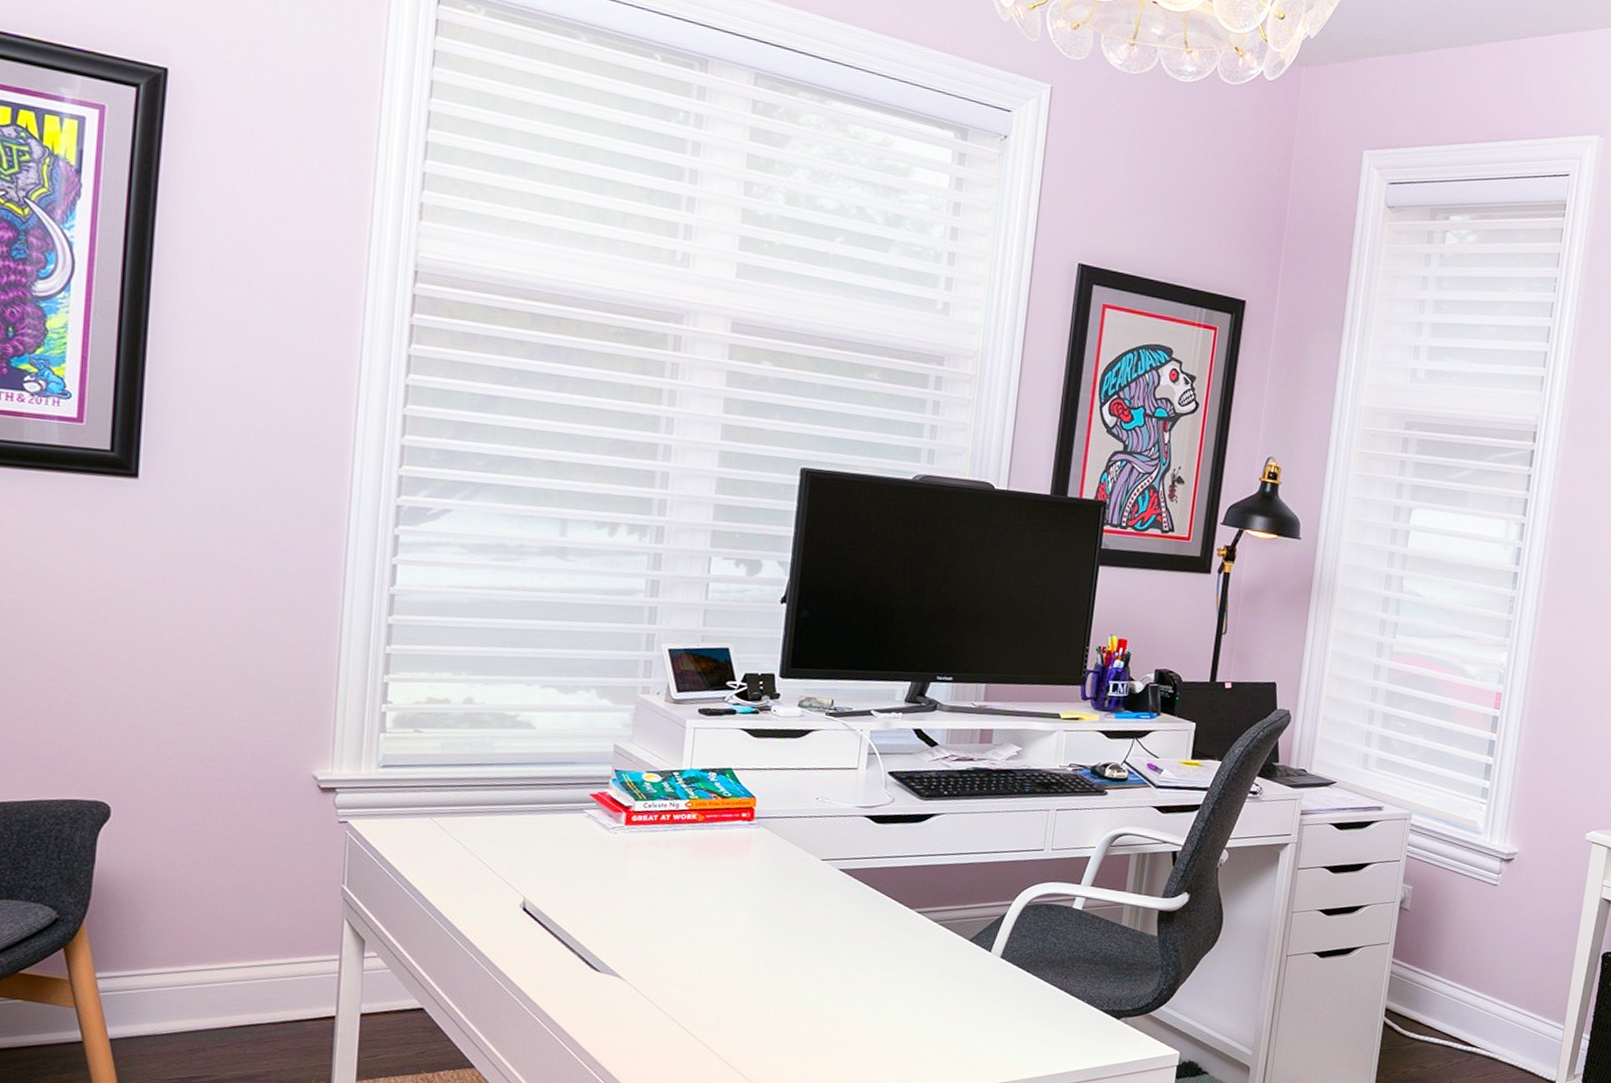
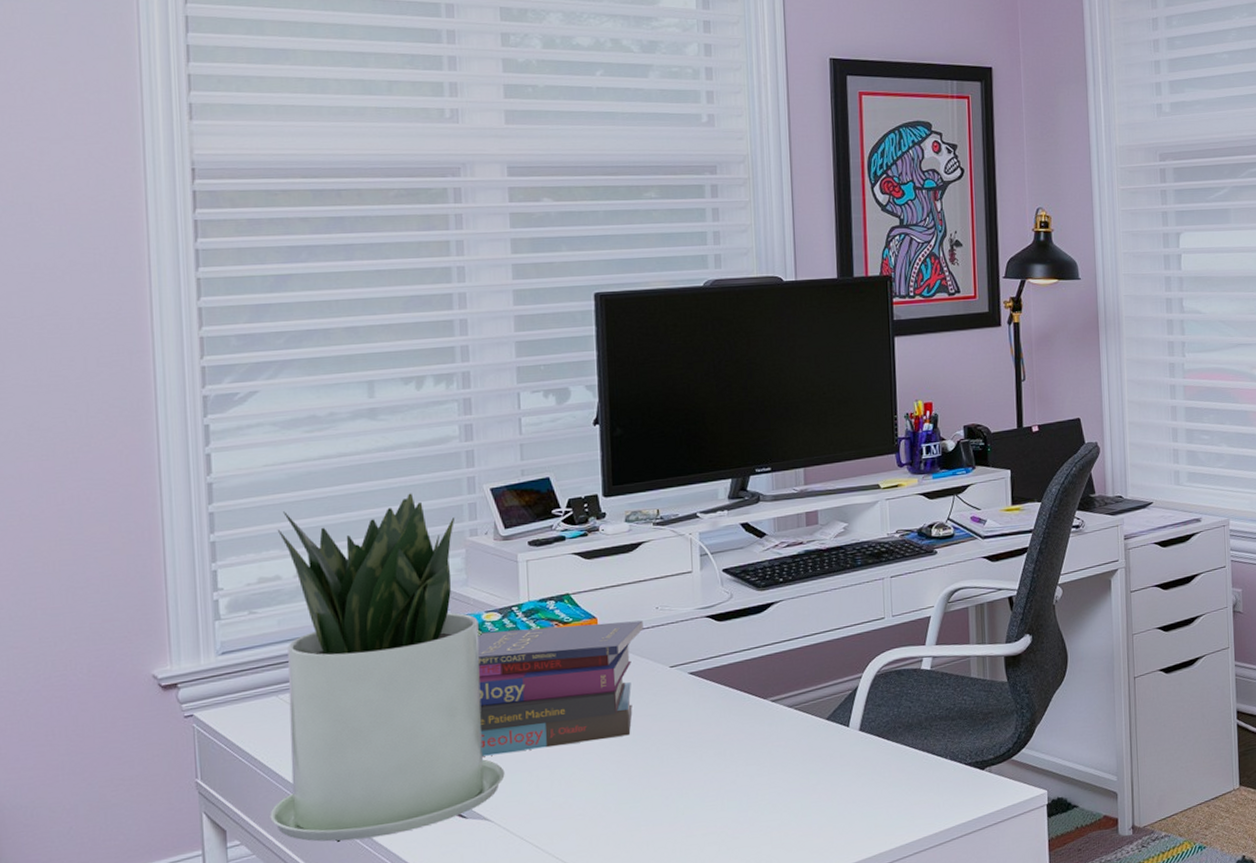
planter: none [409,635,644,975] -> present [270,493,505,842]
books: none [622,792,801,920] -> present [477,620,643,757]

